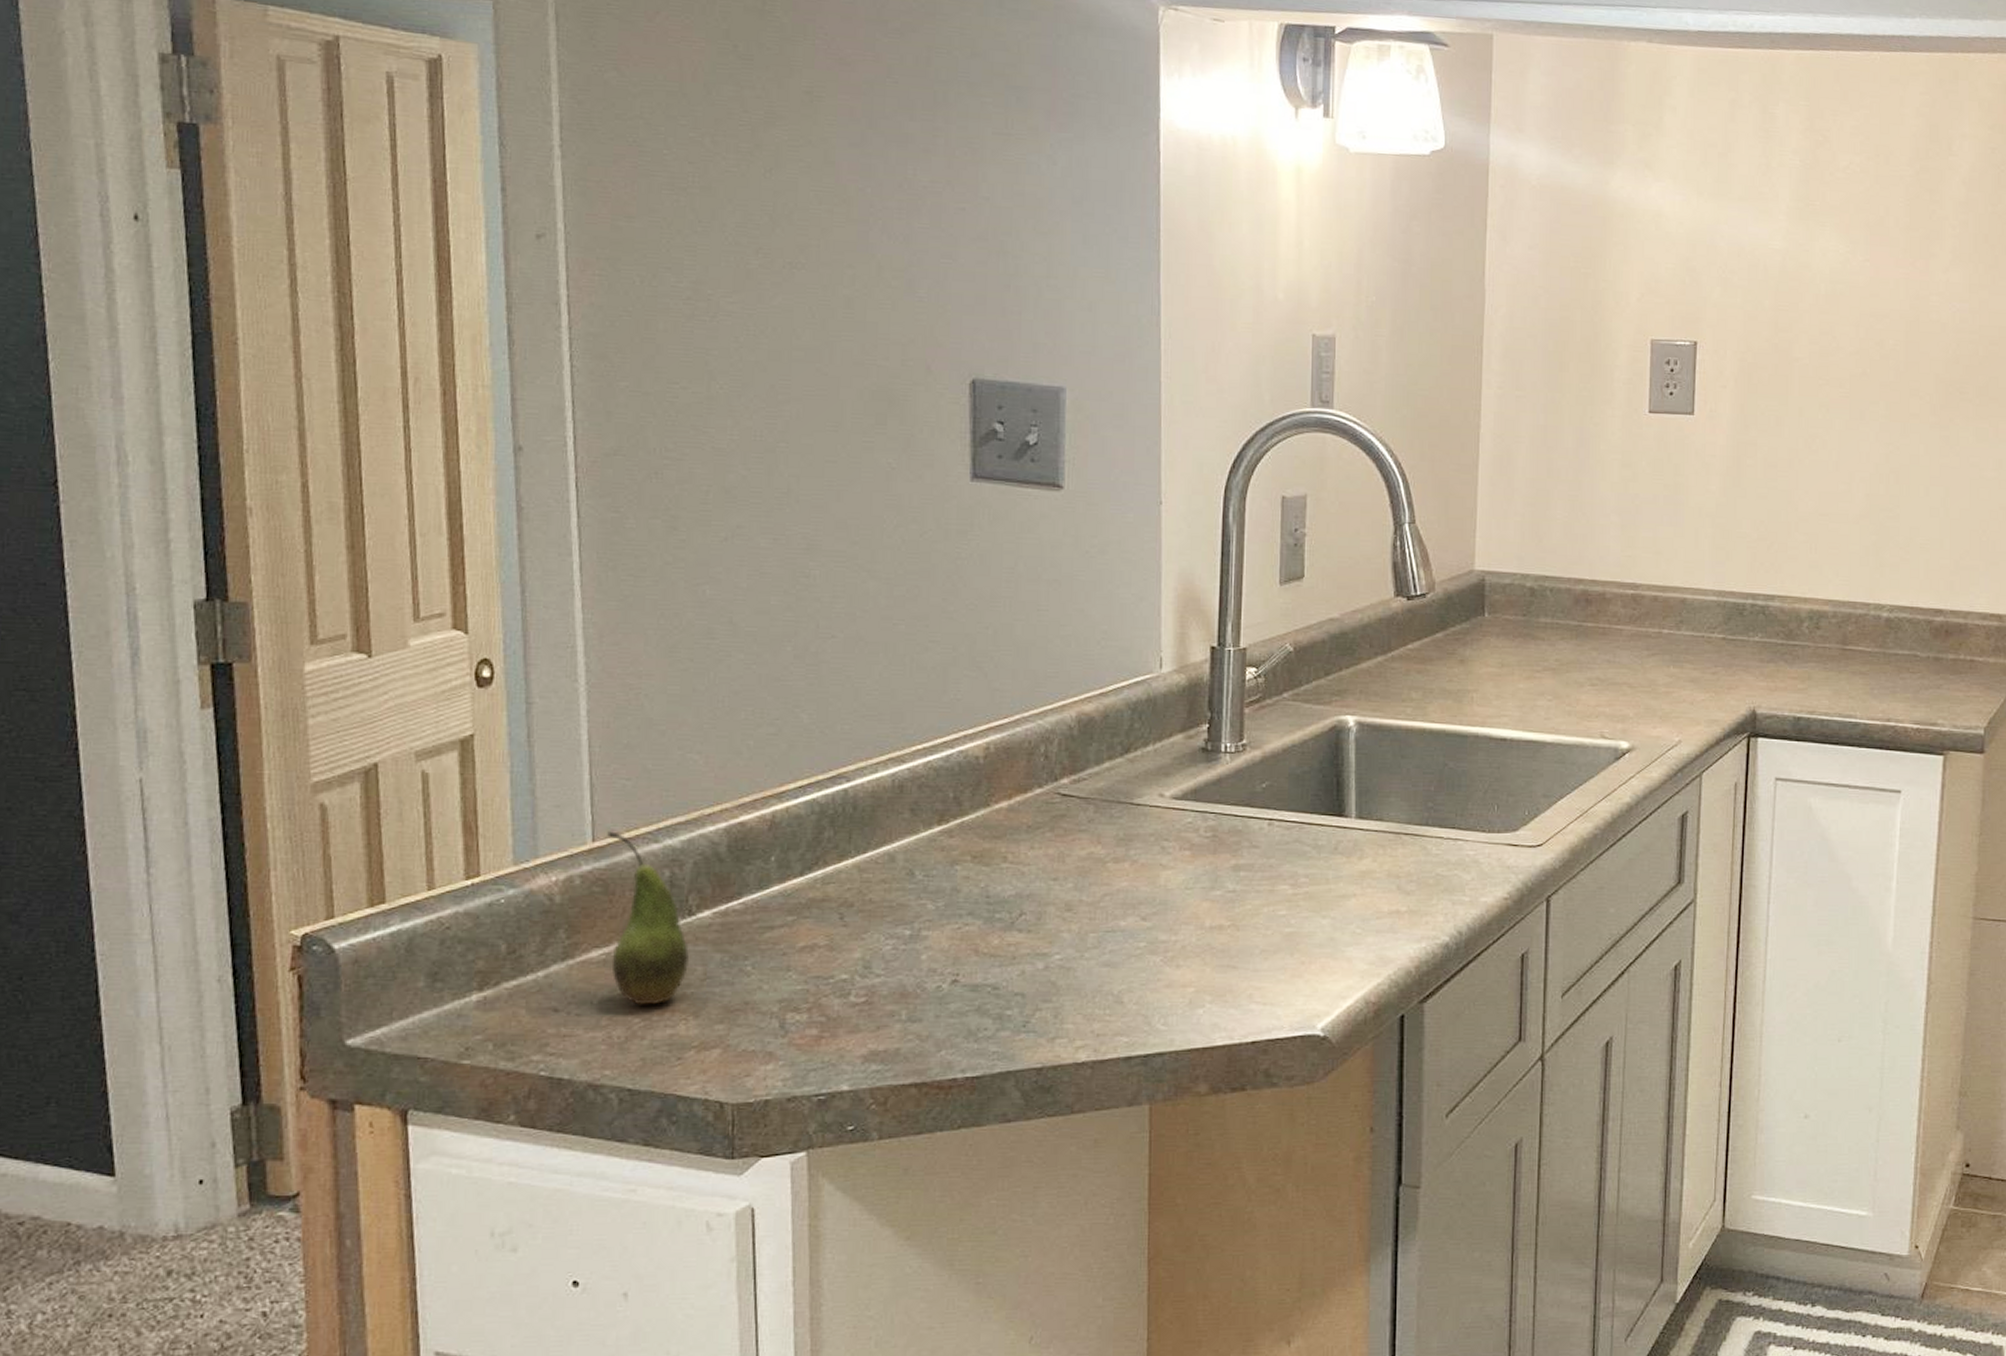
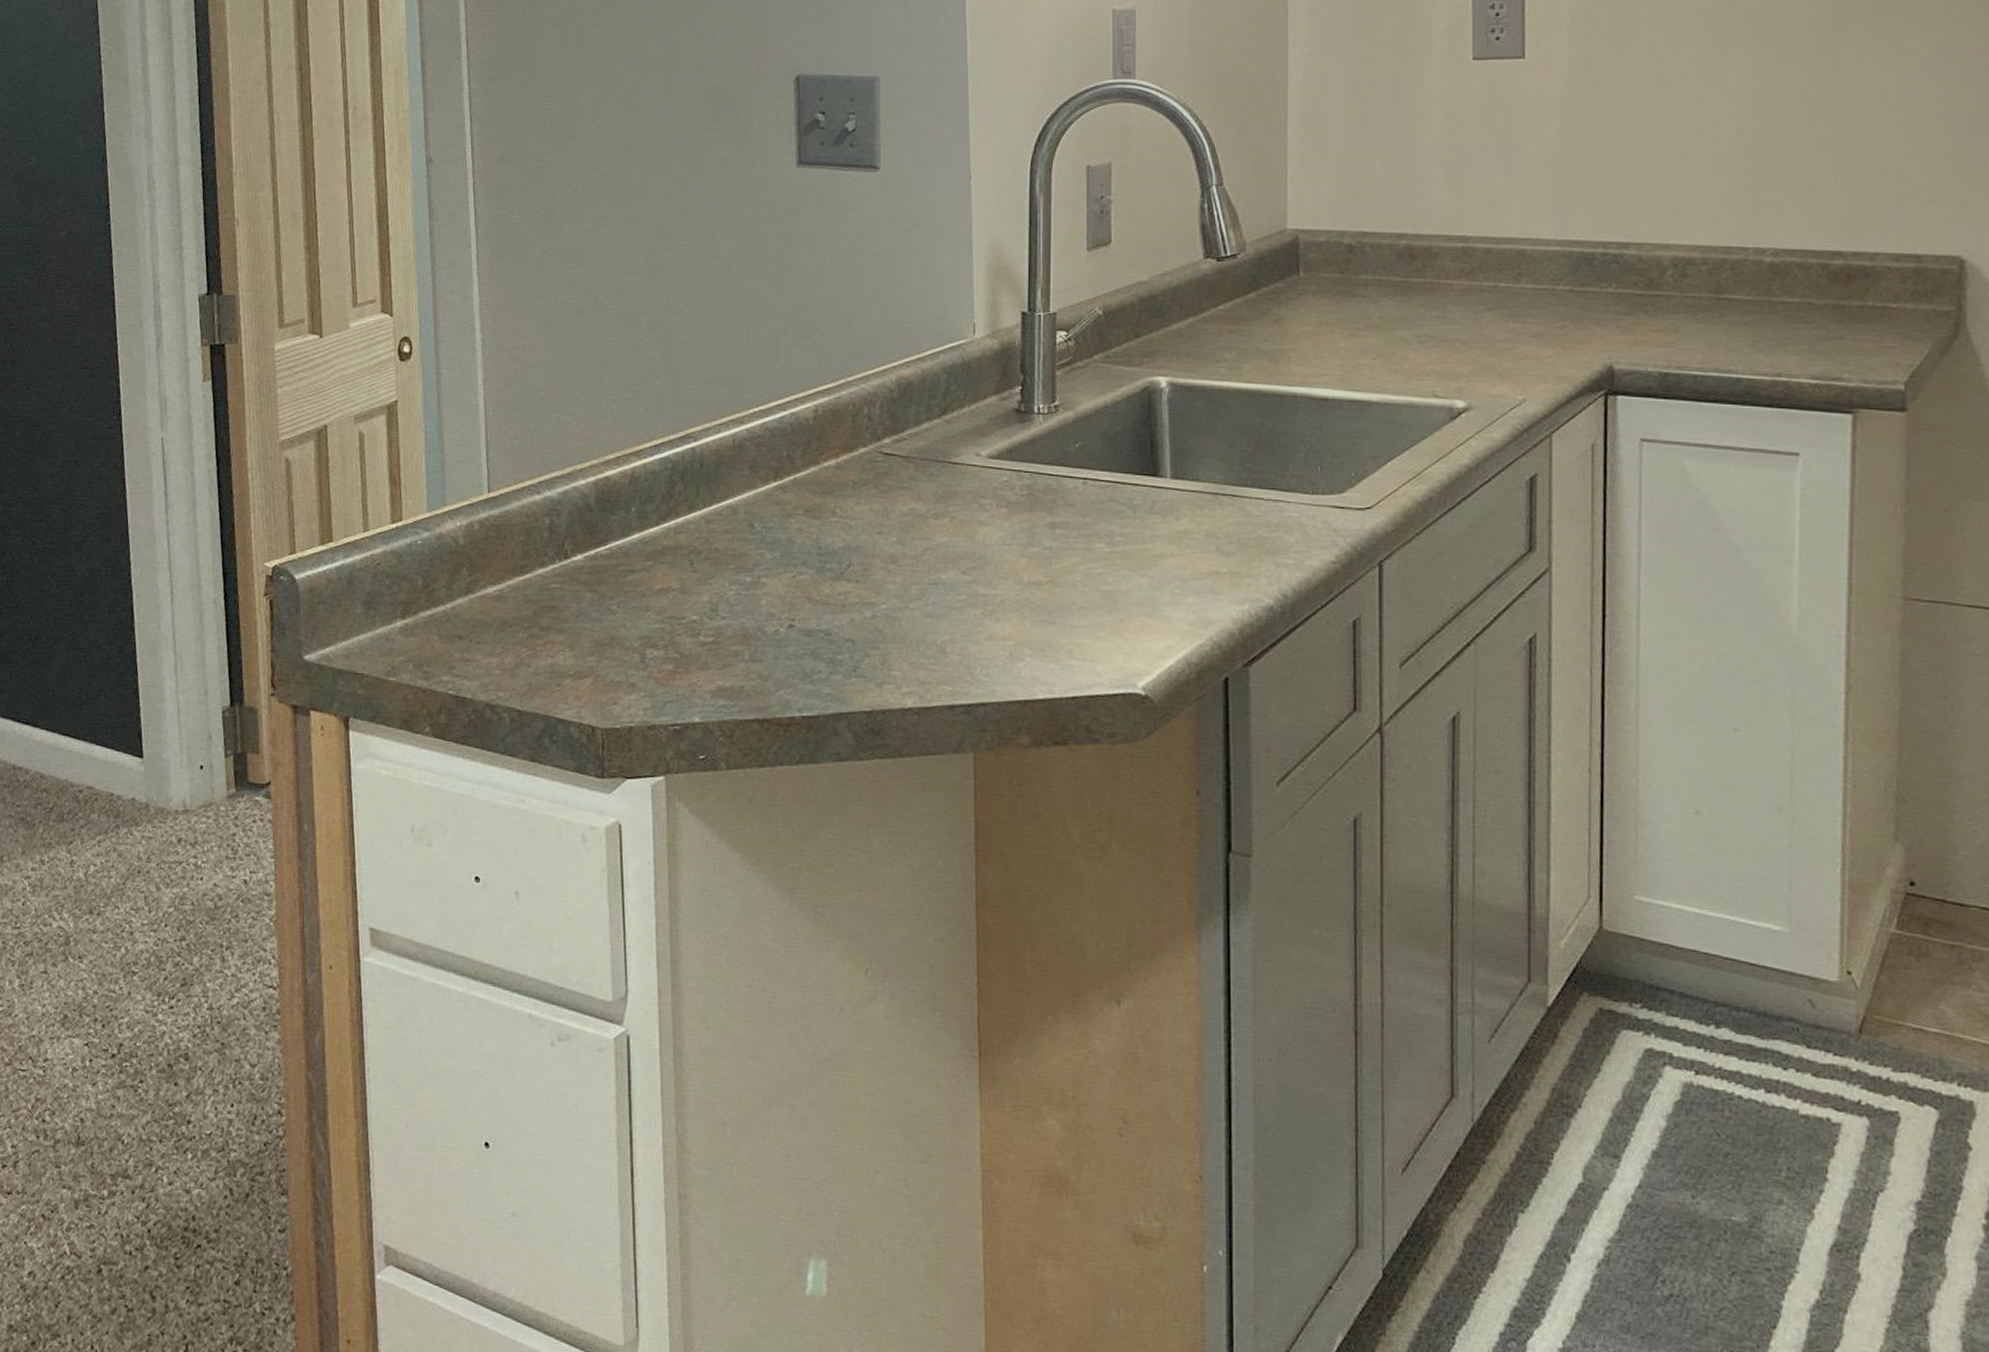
fruit: present [607,831,689,1005] -> none [499,483,565,637]

